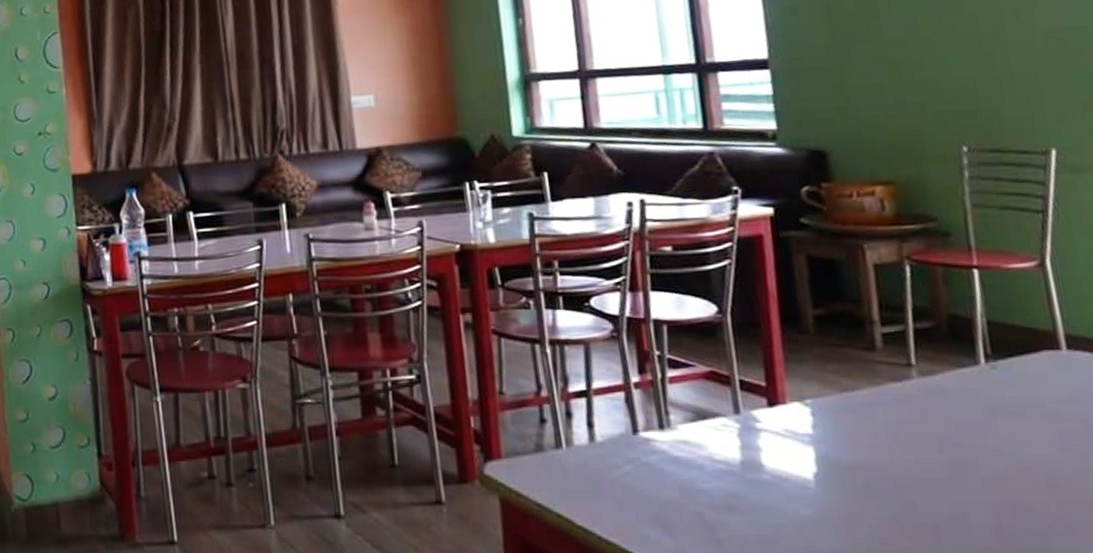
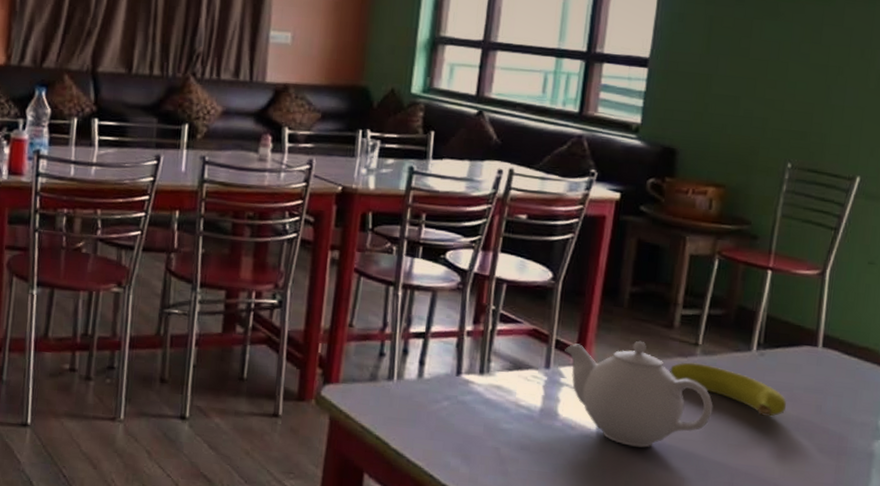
teapot: none [752,369,952,493] -> present [565,340,713,448]
fruit: none [885,386,1043,439] -> present [670,362,787,417]

